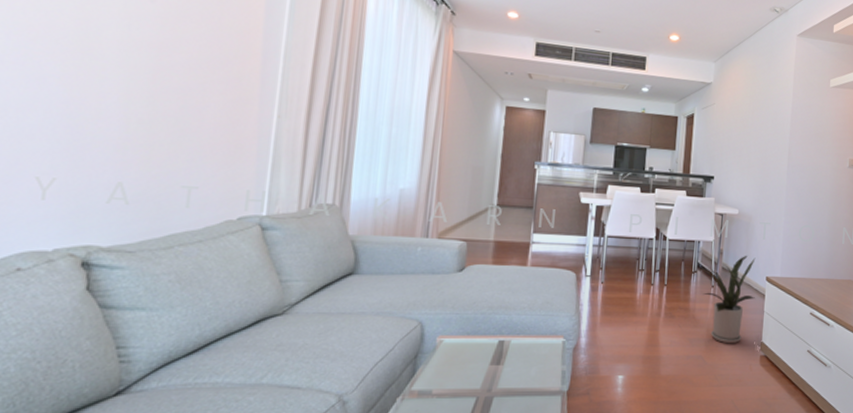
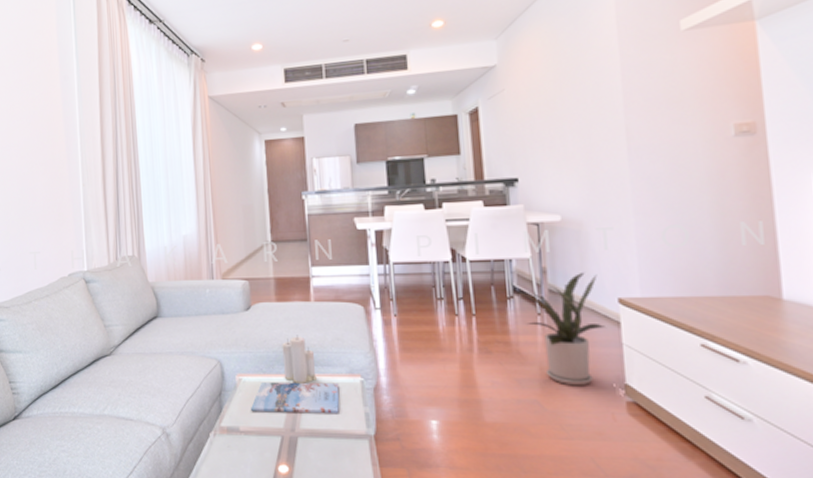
magazine: none [448,343,542,374] -> present [251,381,340,413]
candle: none [488,297,522,344] -> present [282,335,317,383]

